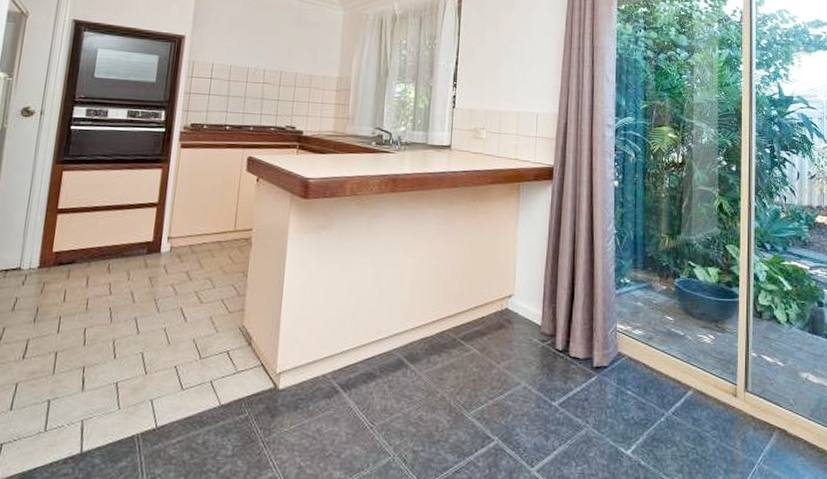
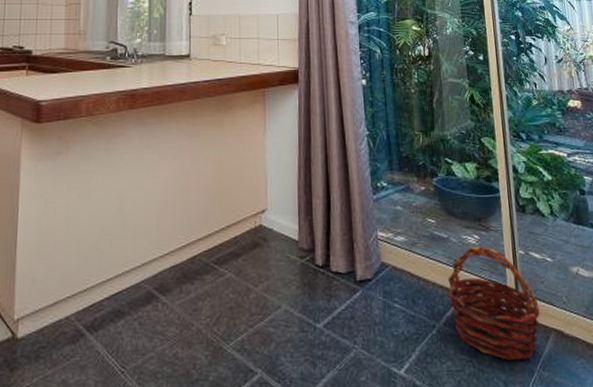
basket: none [679,346,766,452] -> present [448,247,540,360]

